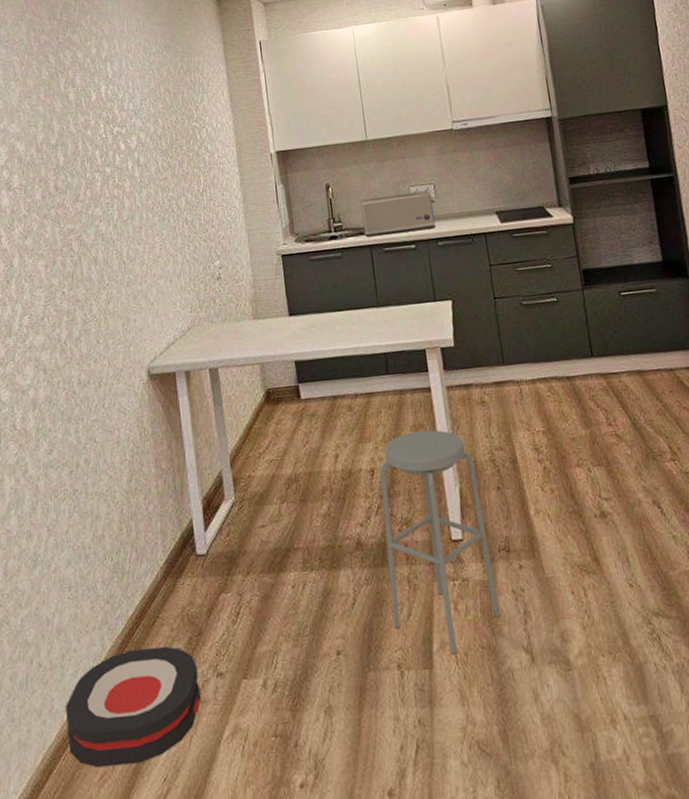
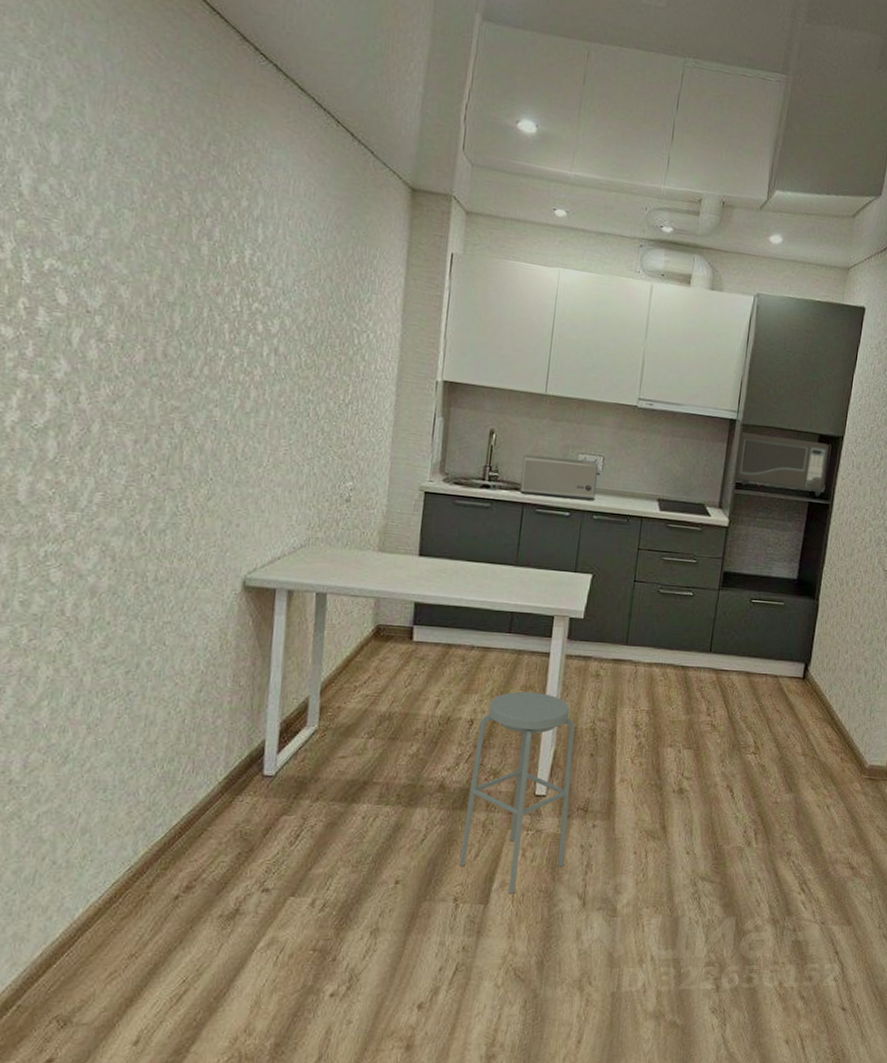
robot vacuum: present [66,646,201,768] -> none [75,858,242,966]
microwave: none [559,116,664,179] -> present [733,432,832,496]

